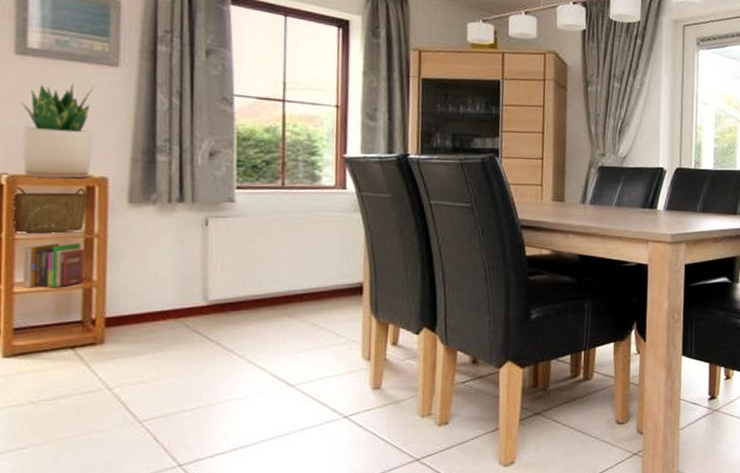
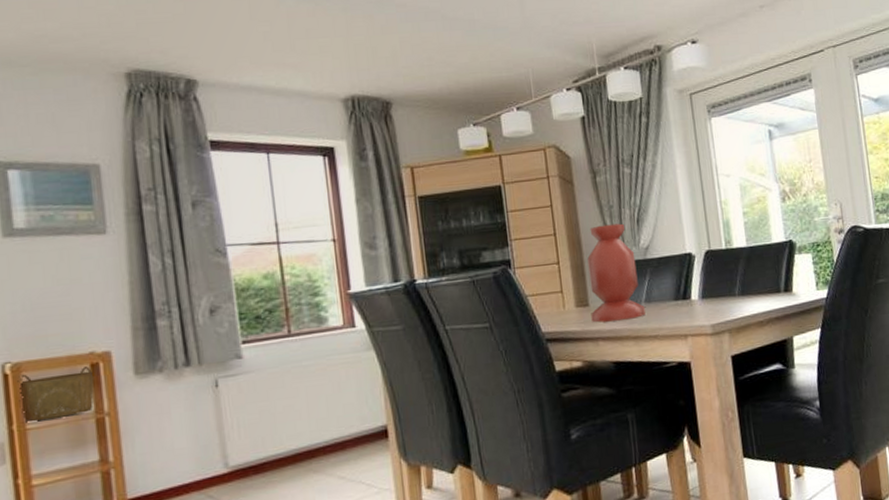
planter: present [20,83,93,179] -> none [14,257,92,363]
books: present [22,242,85,288] -> none [36,424,102,480]
vase: none [565,130,615,219] -> present [587,223,646,323]

